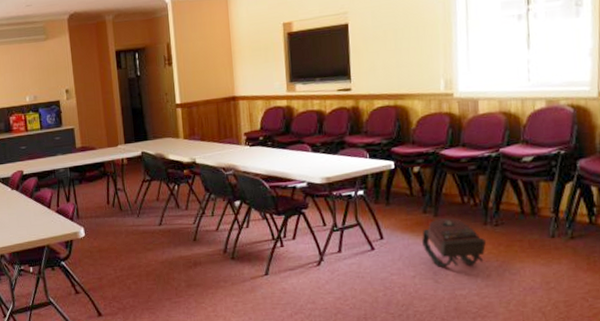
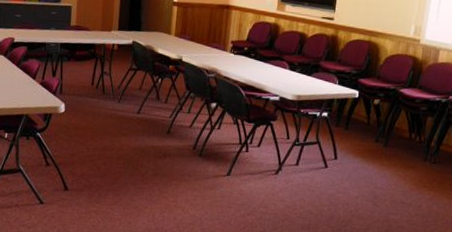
backpack: present [421,218,487,268] -> none [369,149,424,195]

